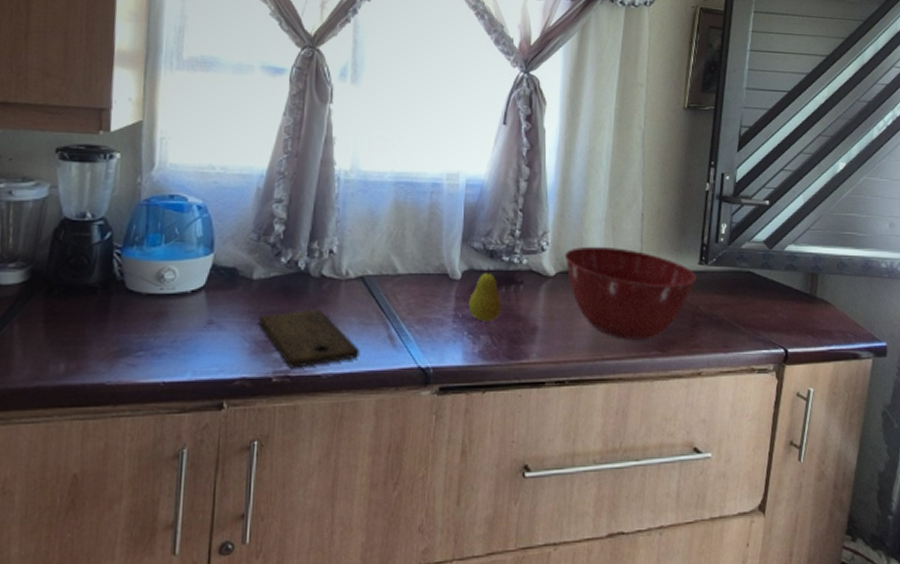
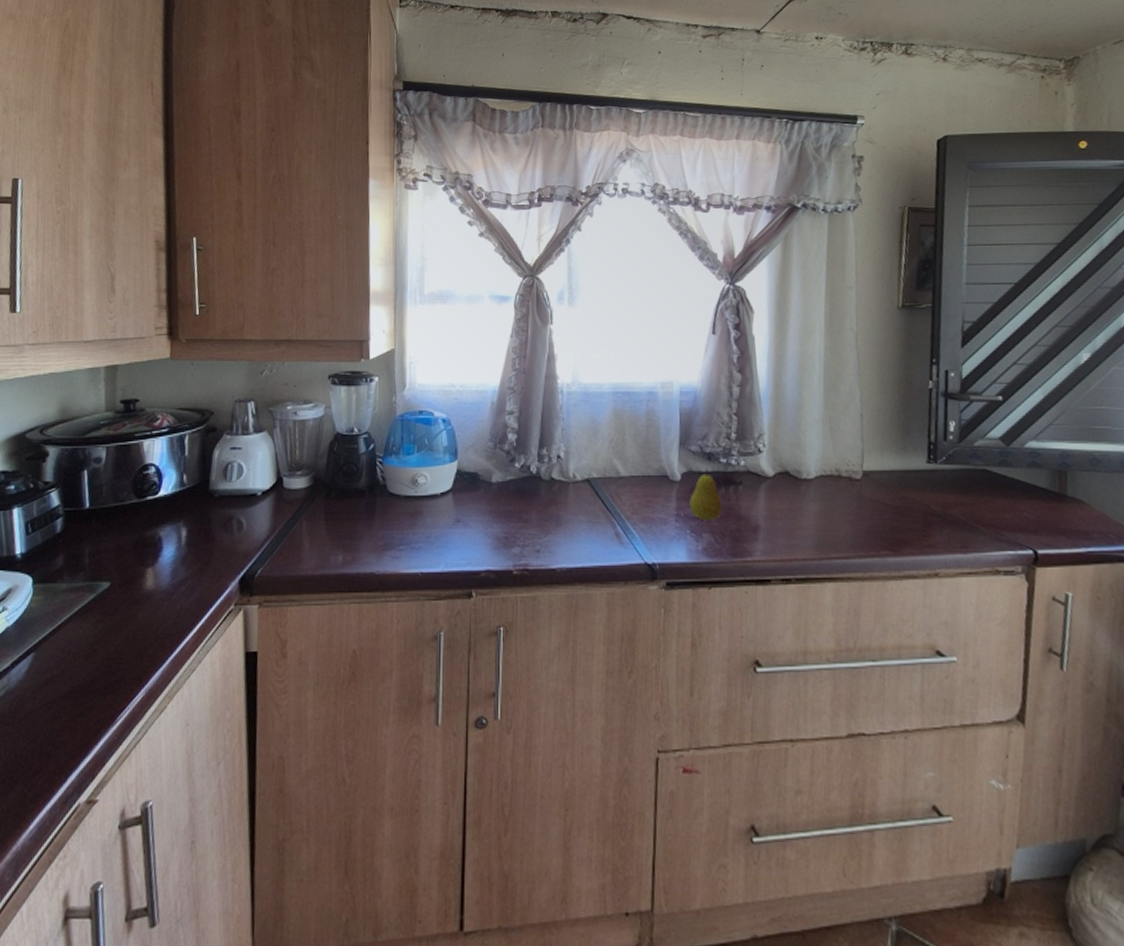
cutting board: present [259,308,360,369] -> none [499,508,590,563]
mixing bowl: present [564,246,697,340] -> none [782,446,926,539]

